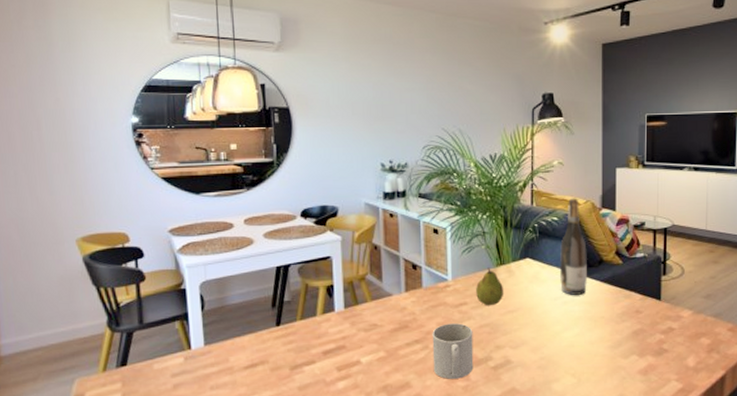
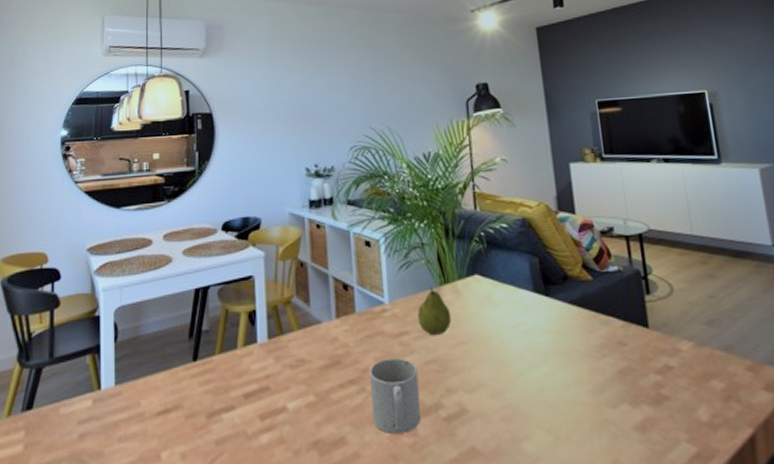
wine bottle: present [560,198,587,295] -> none [513,200,552,321]

